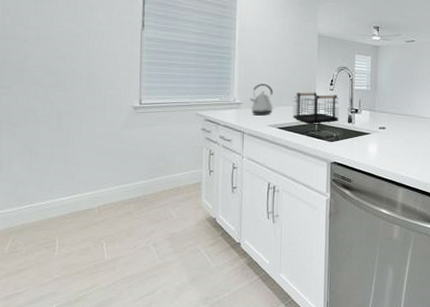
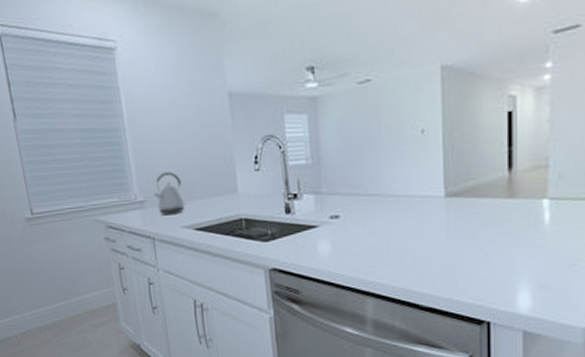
dish rack: present [293,92,339,124] -> none [208,176,273,220]

